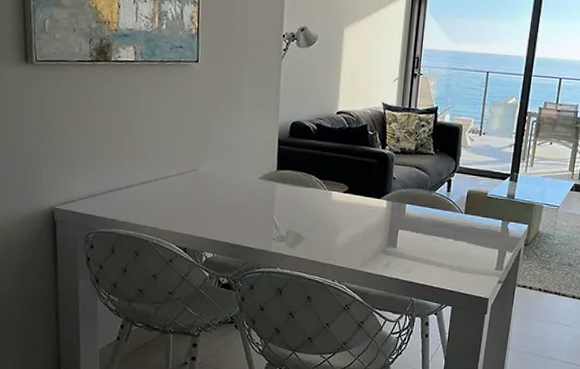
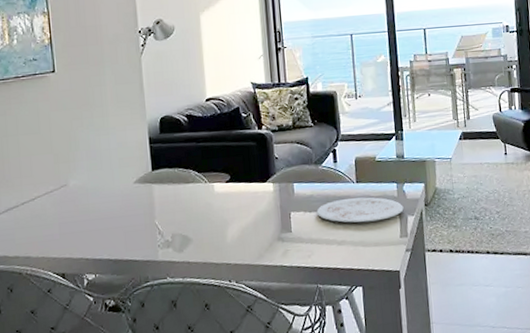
plate: none [422,226,504,252] -> present [316,197,404,223]

